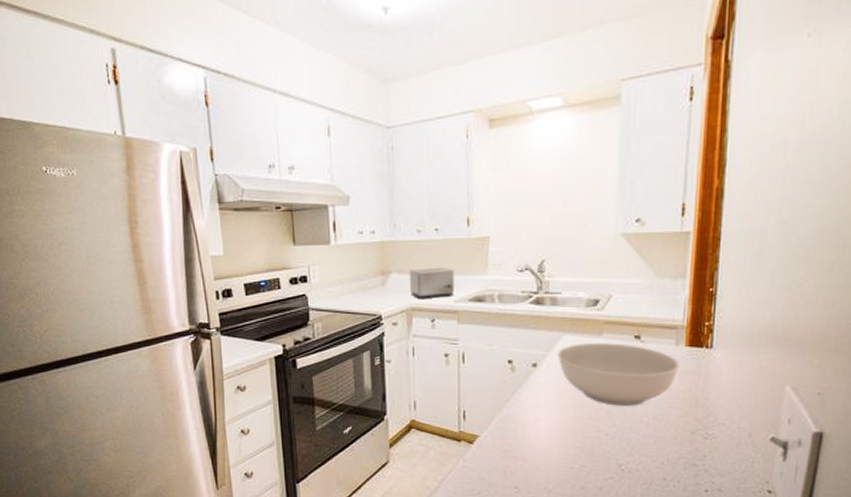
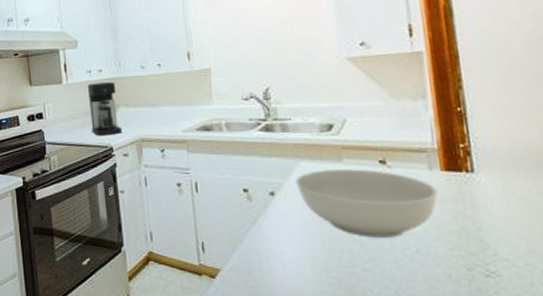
coffee maker: none [358,245,393,303] -> present [87,82,123,136]
toaster: present [409,267,454,300] -> none [136,99,181,131]

